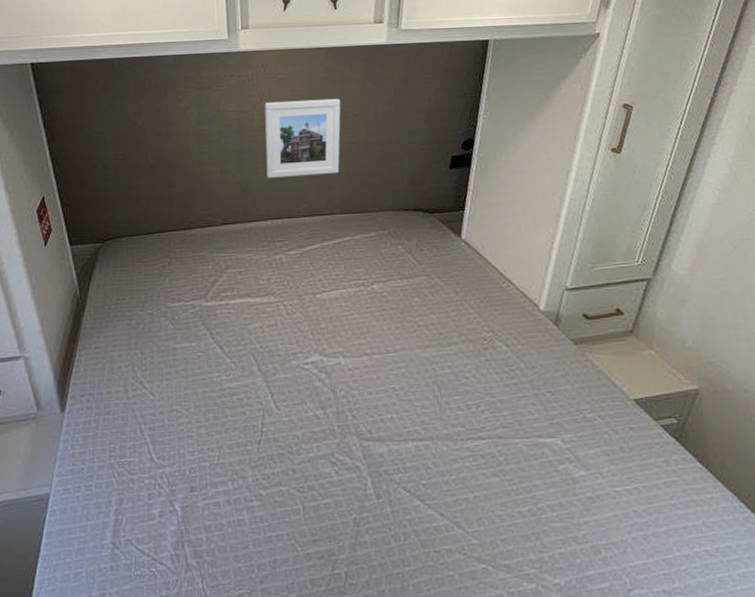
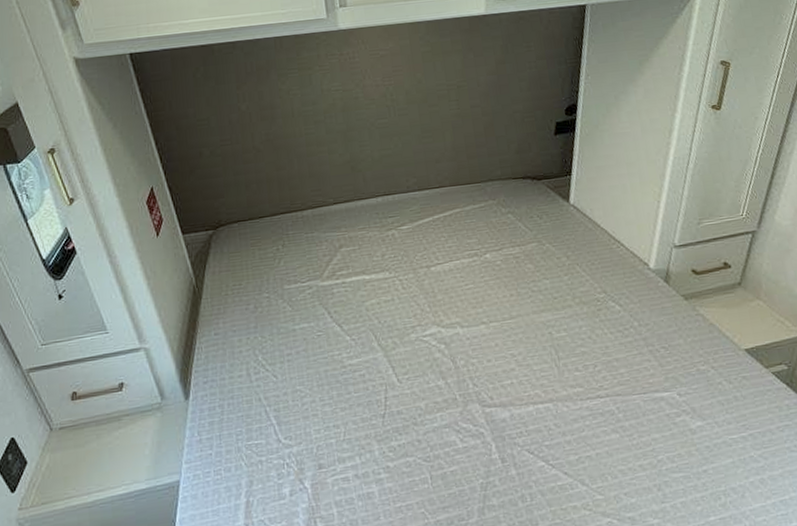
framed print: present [264,98,341,178] -> none [367,71,446,155]

